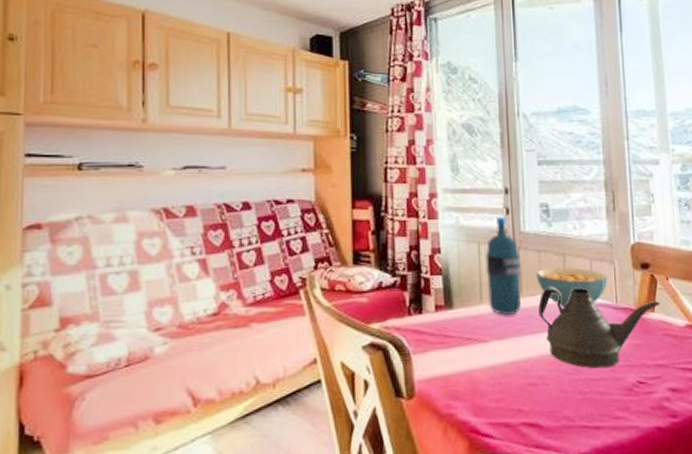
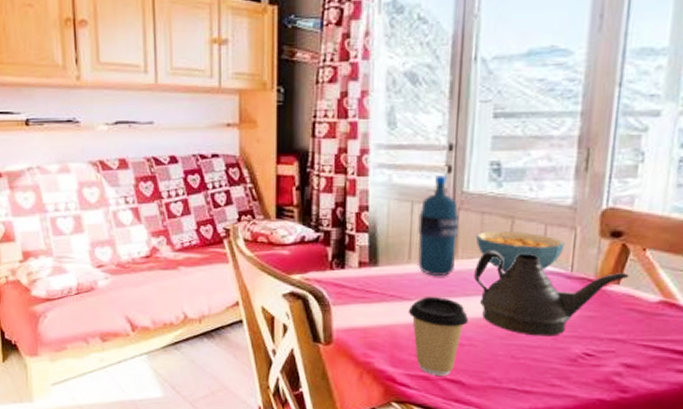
coffee cup: none [484,336,538,421] -> present [408,297,468,376]

